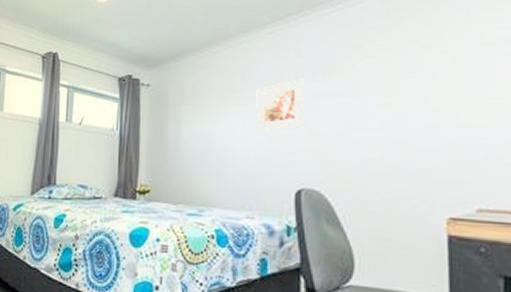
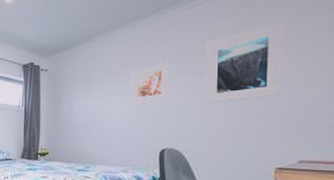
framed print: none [351,34,449,132] -> present [204,22,285,103]

